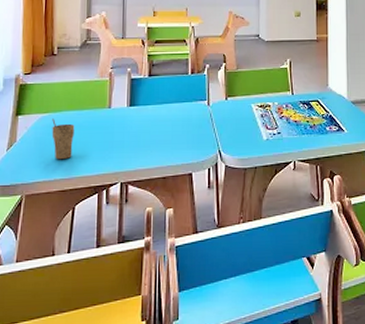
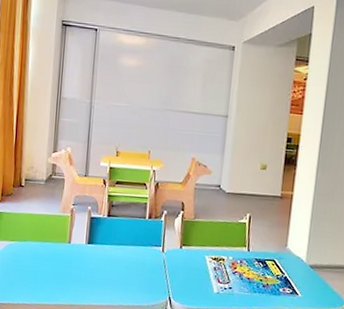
cup: present [51,118,75,159] -> none [16,247,37,286]

